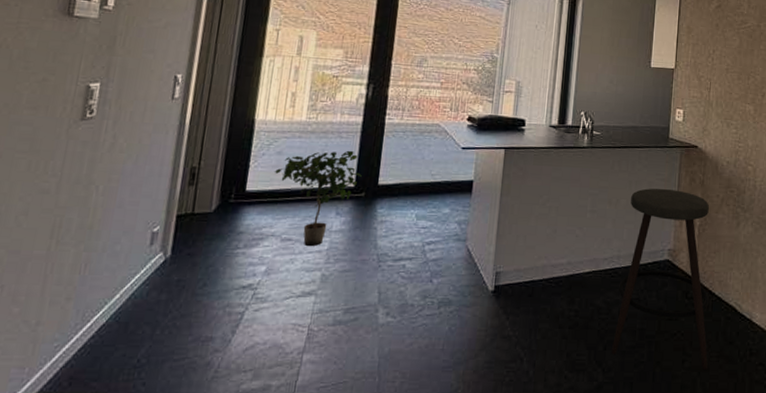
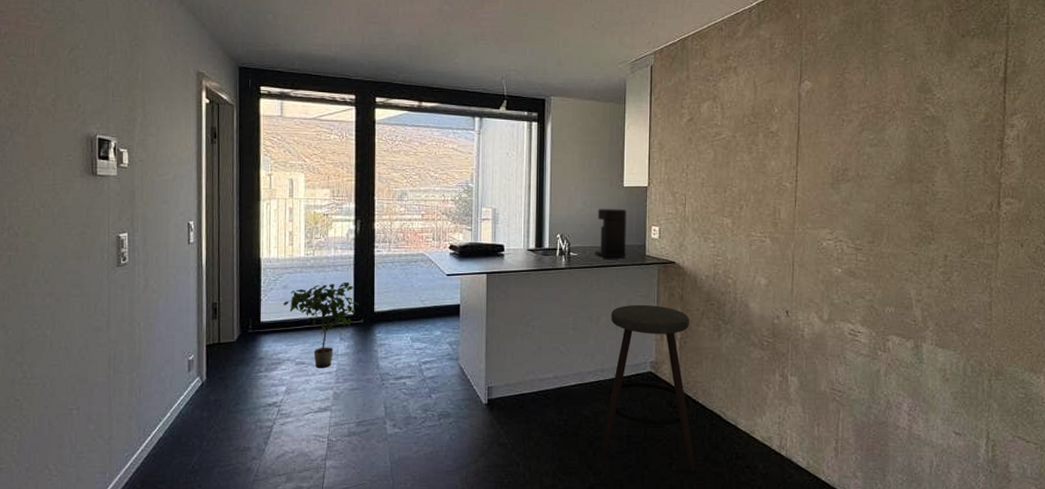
coffee maker: none [618,87,652,140] -> present [595,208,626,259]

